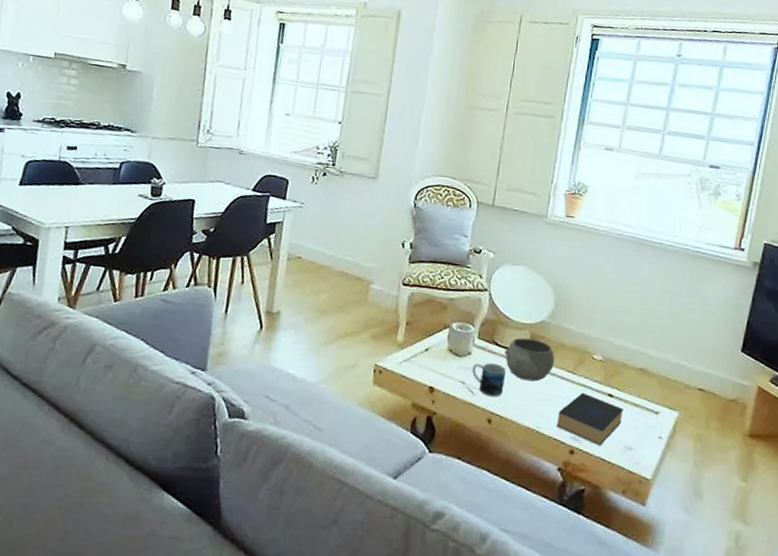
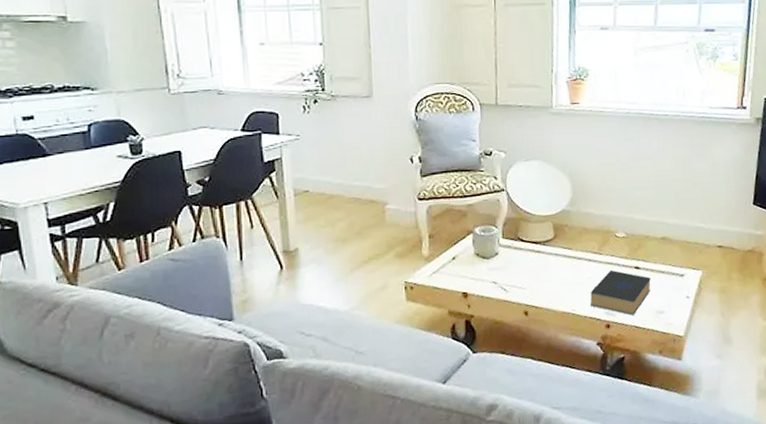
mug: present [472,363,506,397] -> none [502,259,535,291]
bowl: present [504,337,555,382] -> none [530,228,580,270]

